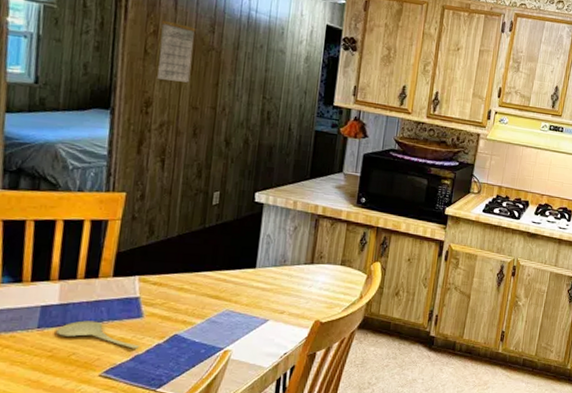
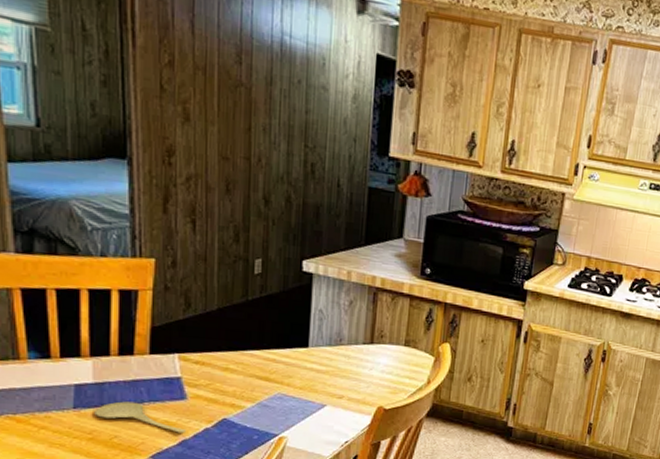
calendar: present [157,19,196,83] -> none [177,46,219,127]

